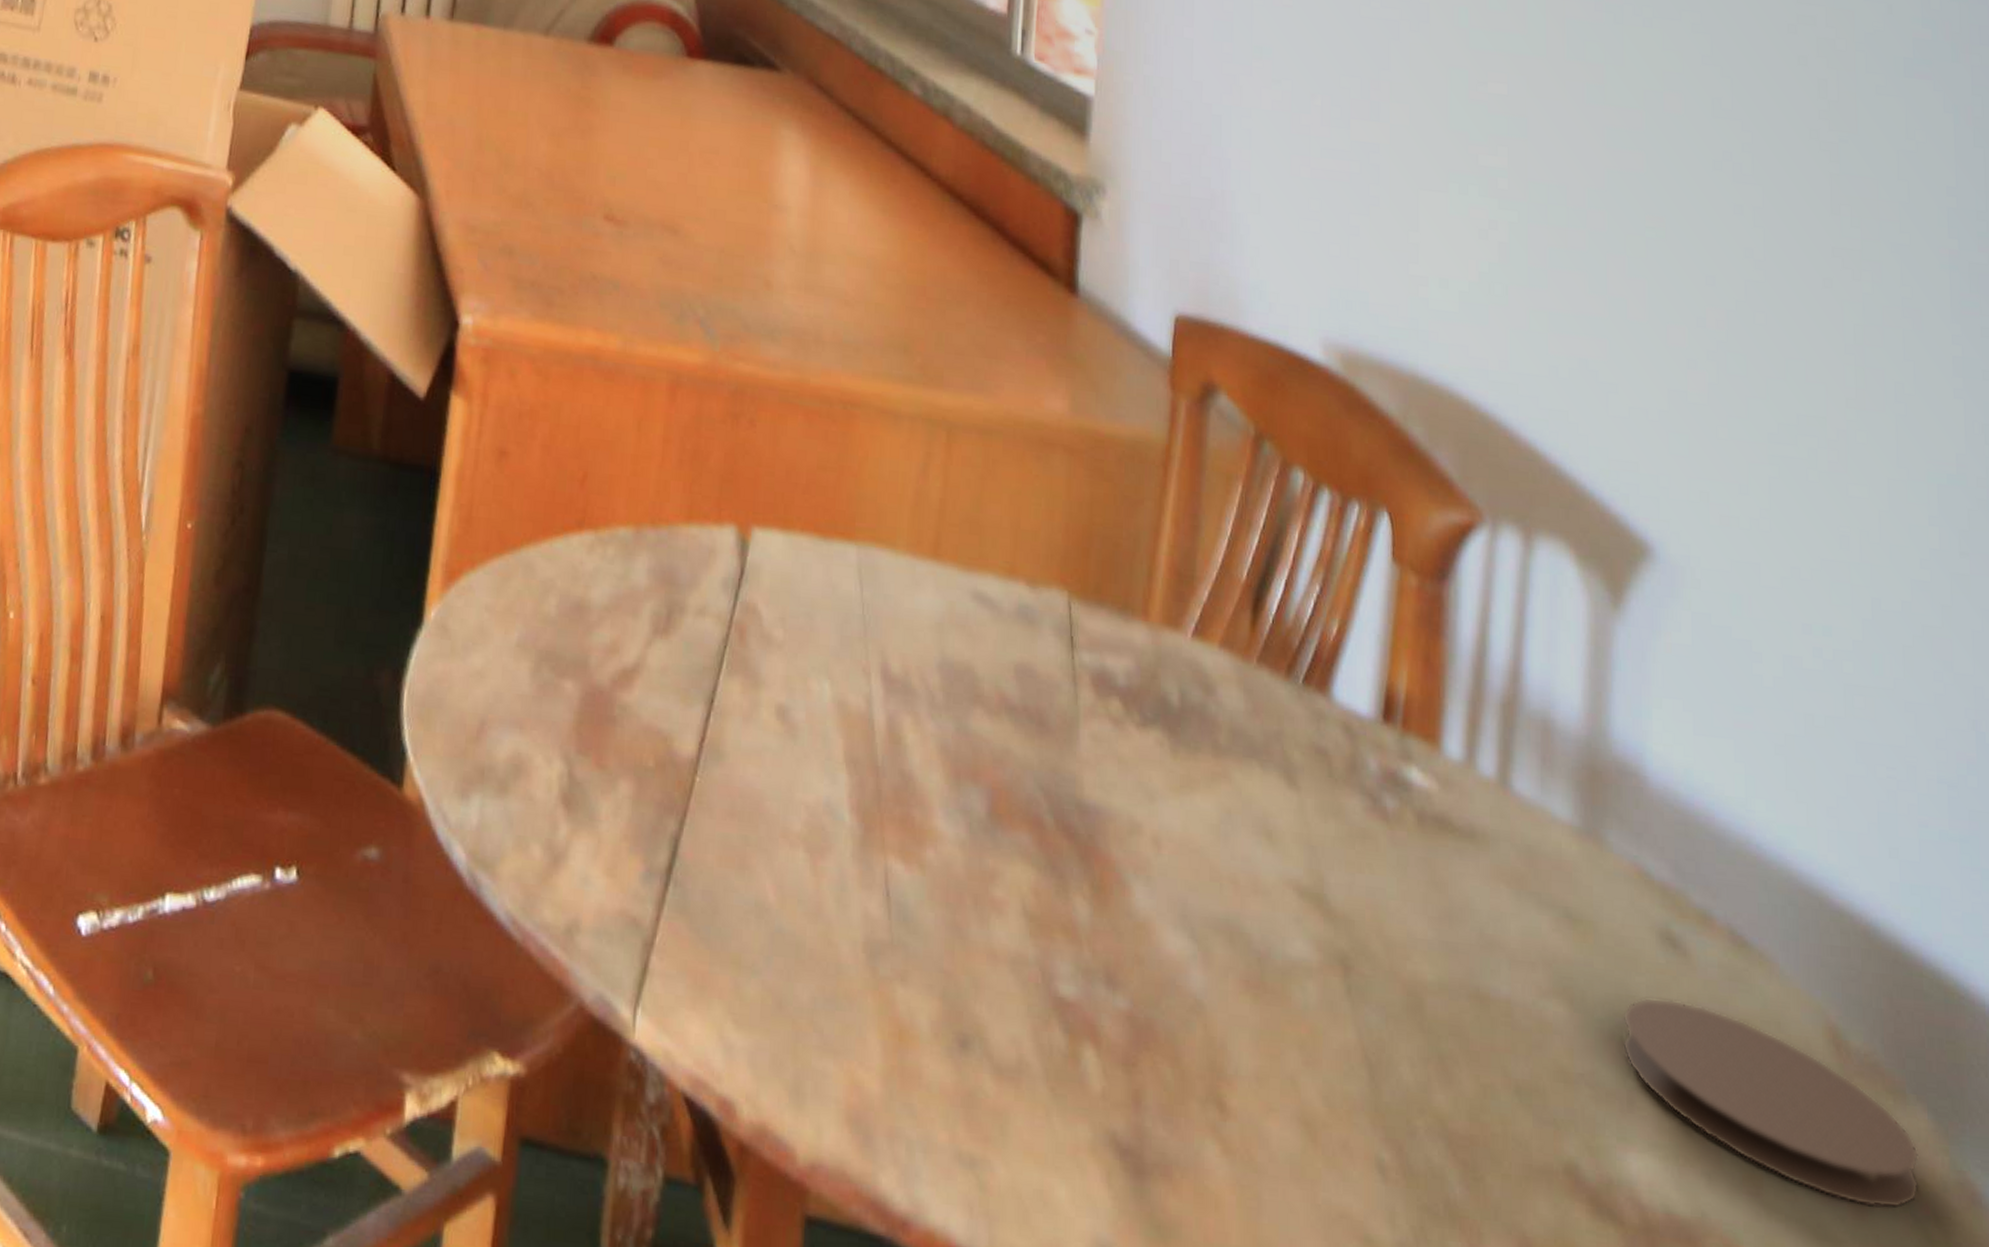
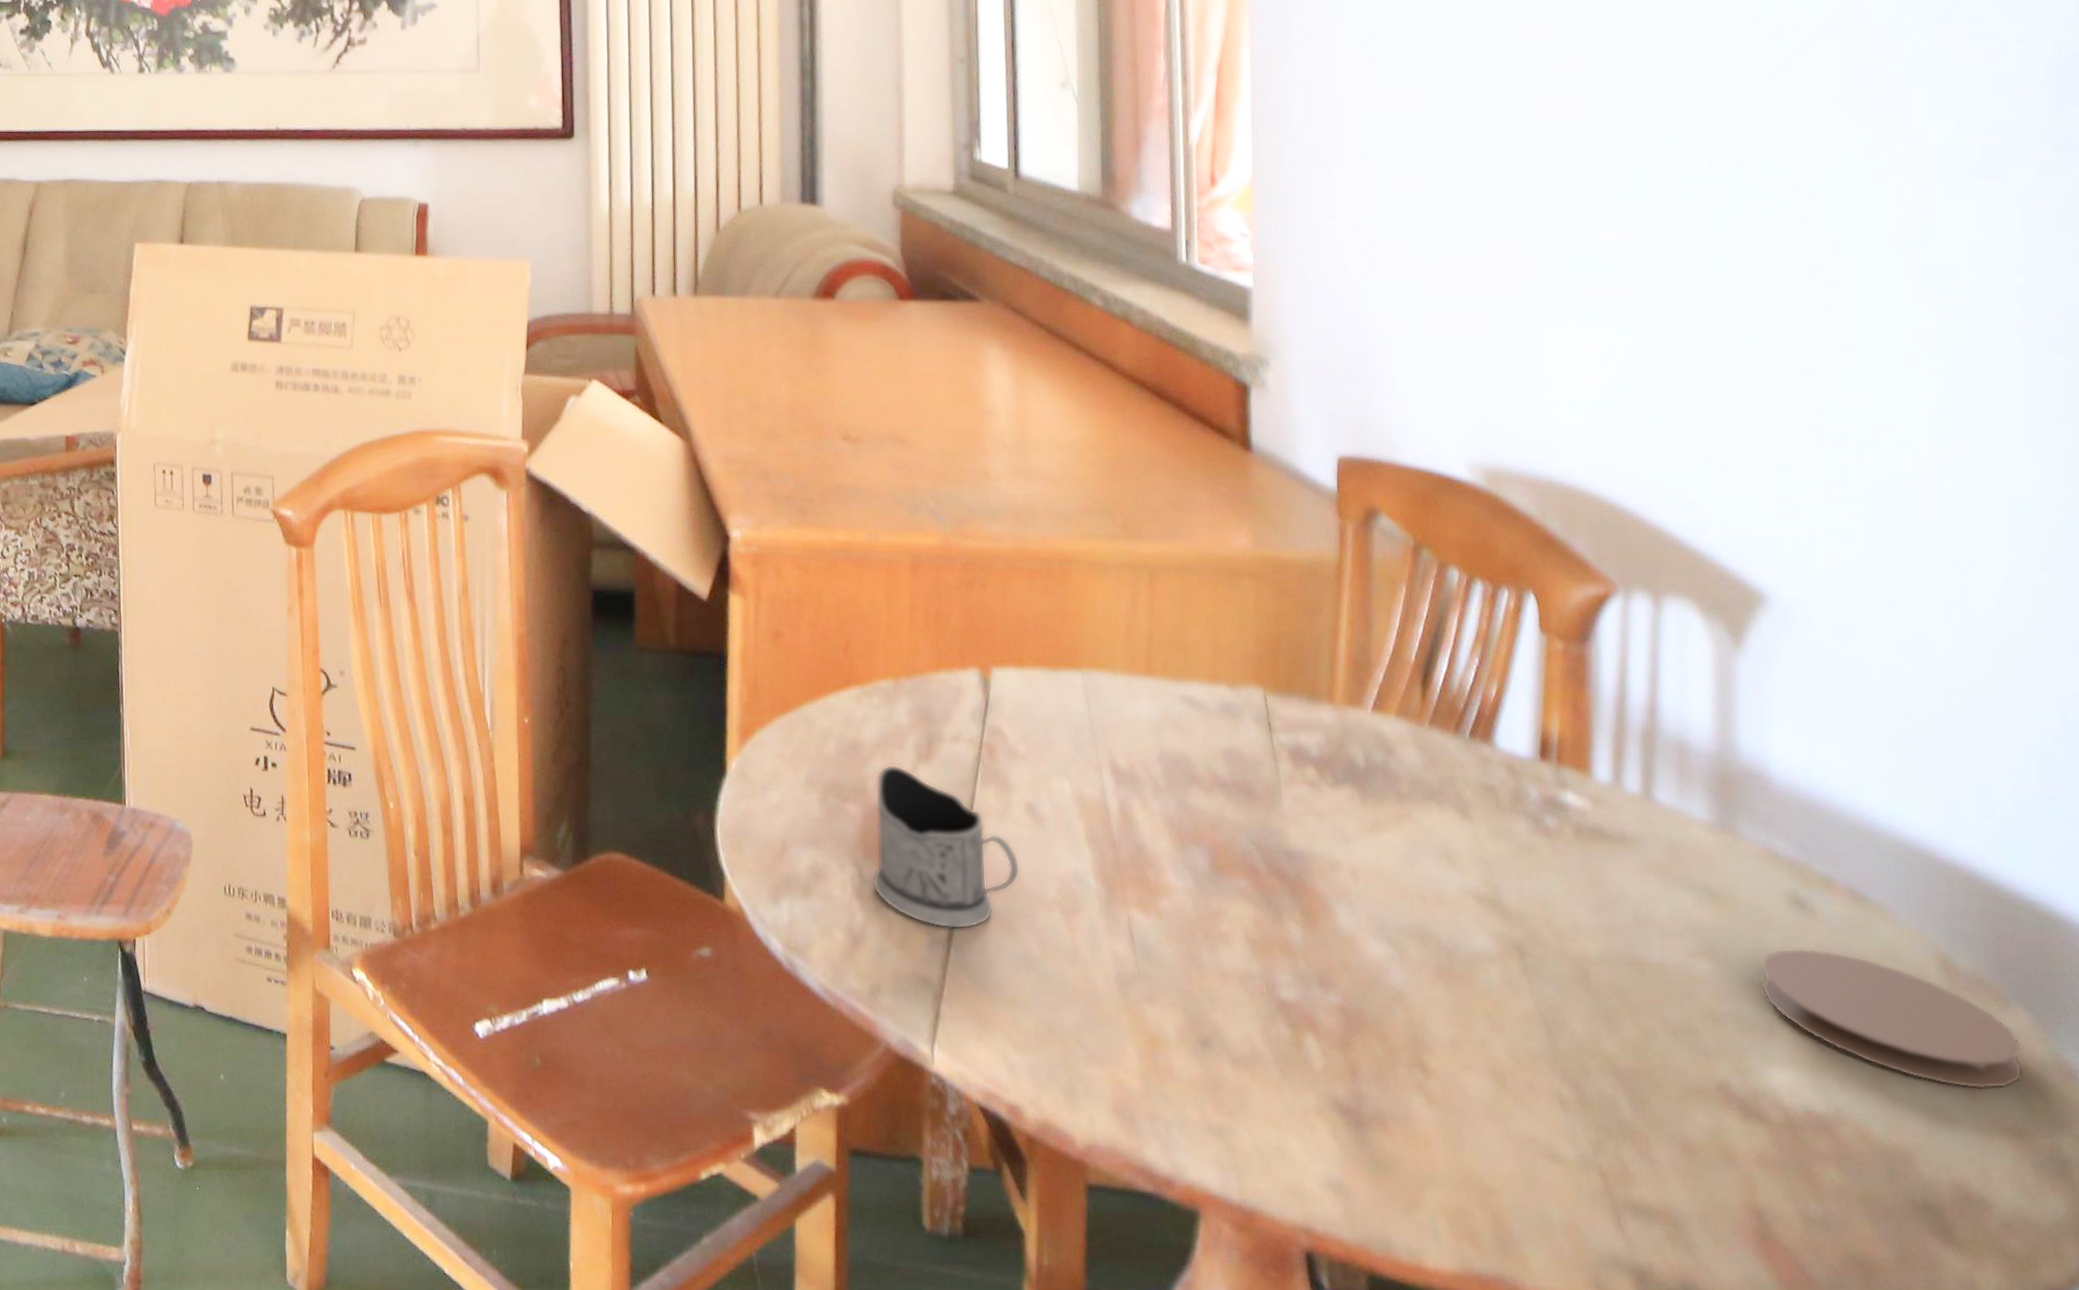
tea glass holder: none [583,635,763,860] -> present [872,764,1021,929]

